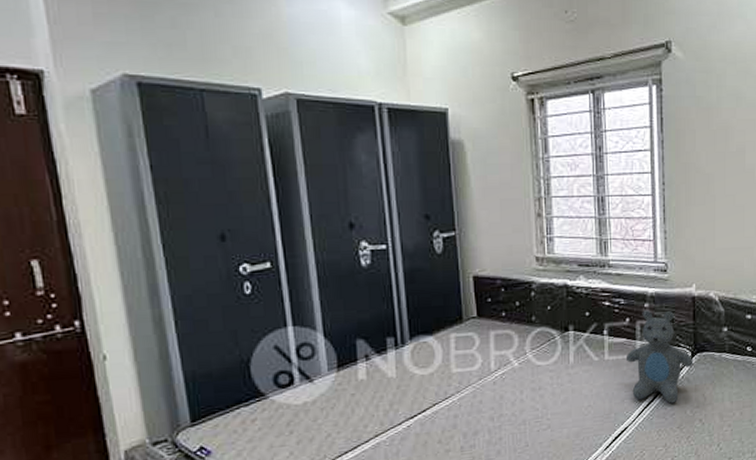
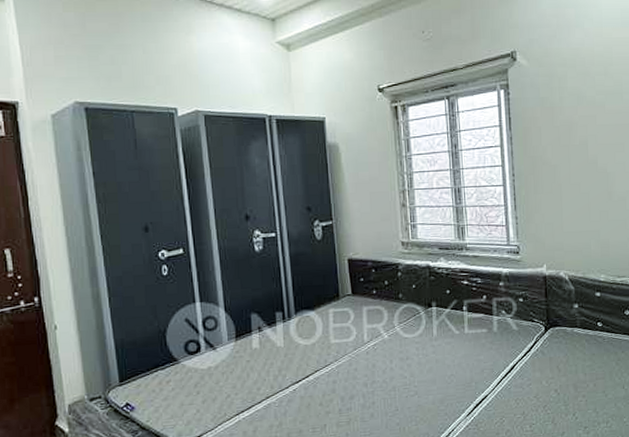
teddy bear: present [625,310,694,404] -> none [484,288,547,374]

